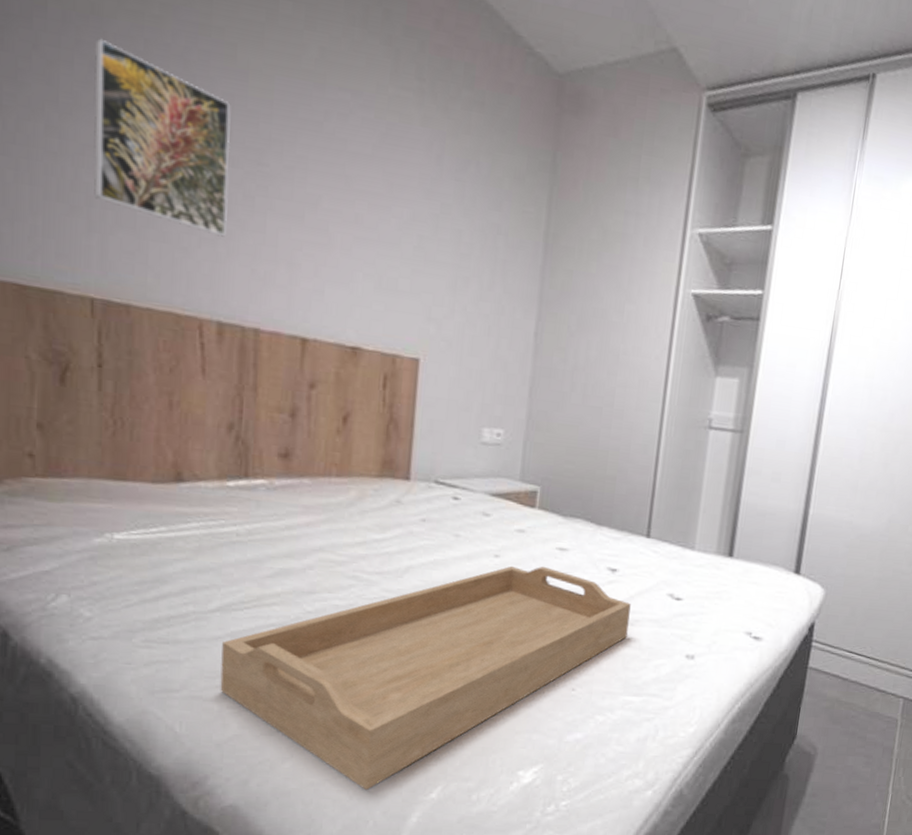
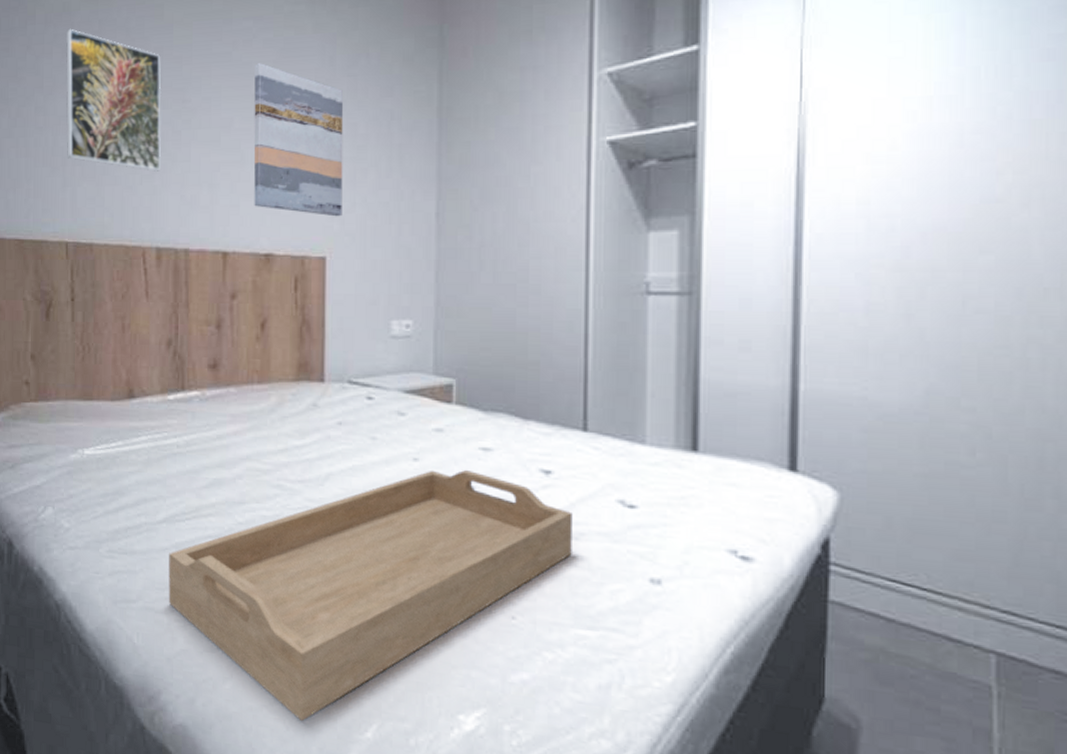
wall art: none [341,142,450,321] -> present [254,63,344,217]

